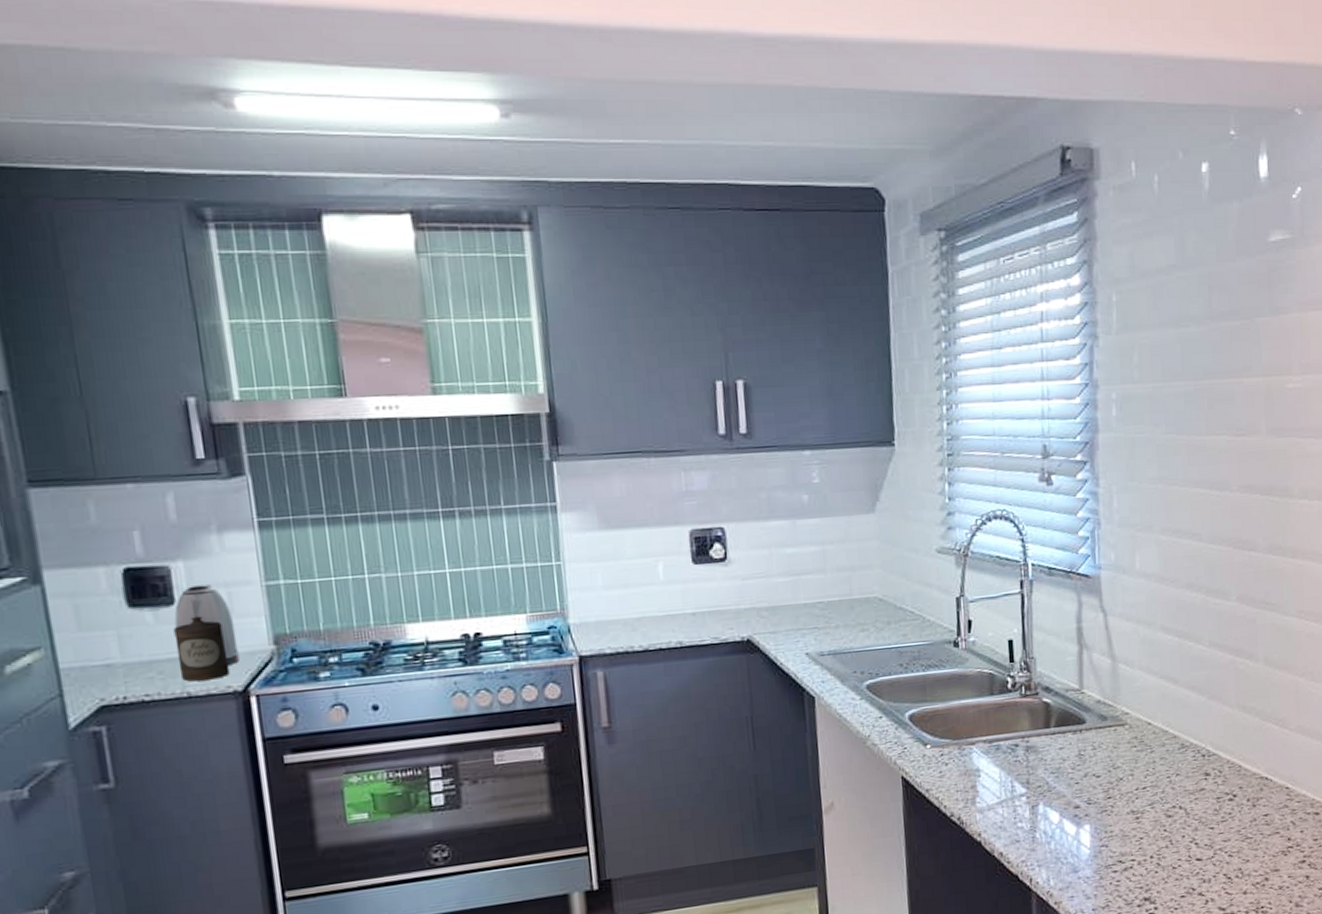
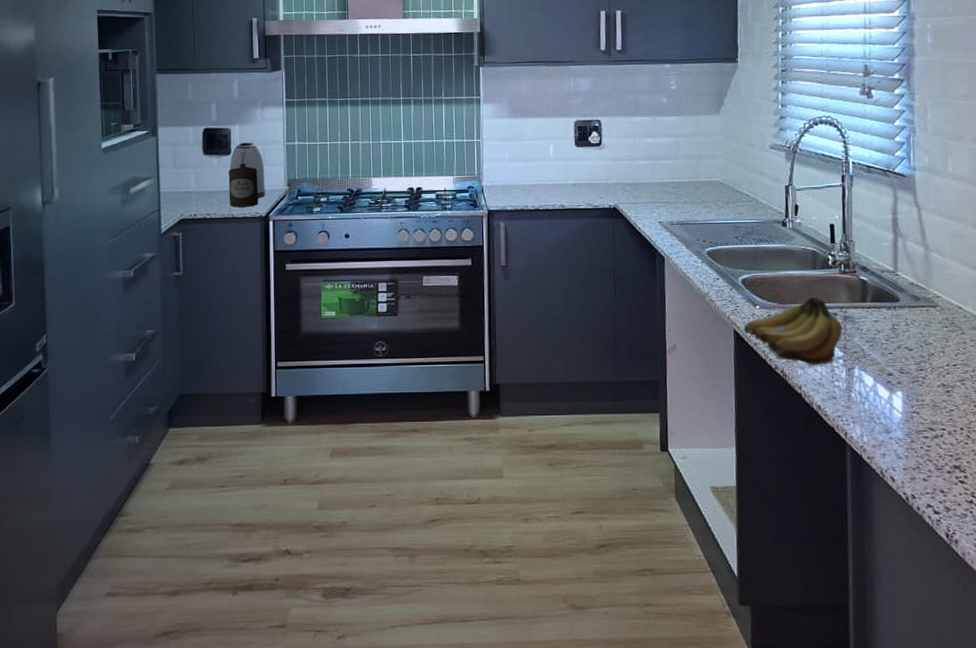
fruit: none [912,727,1025,807] -> present [743,296,843,365]

